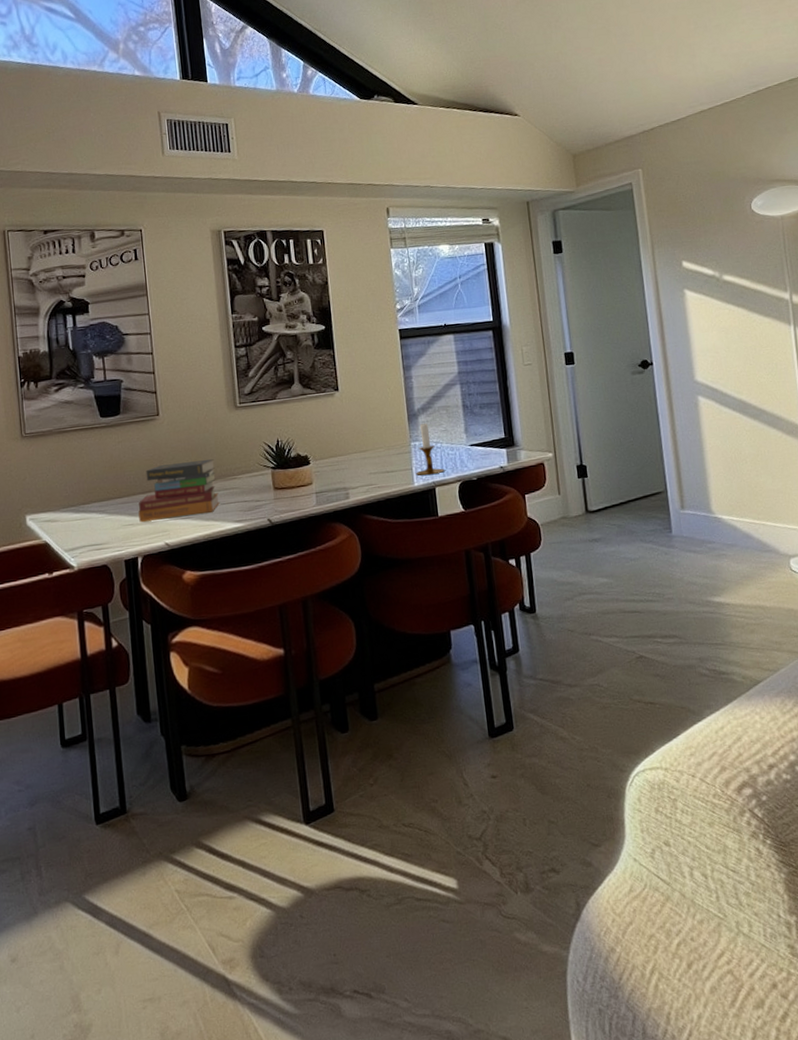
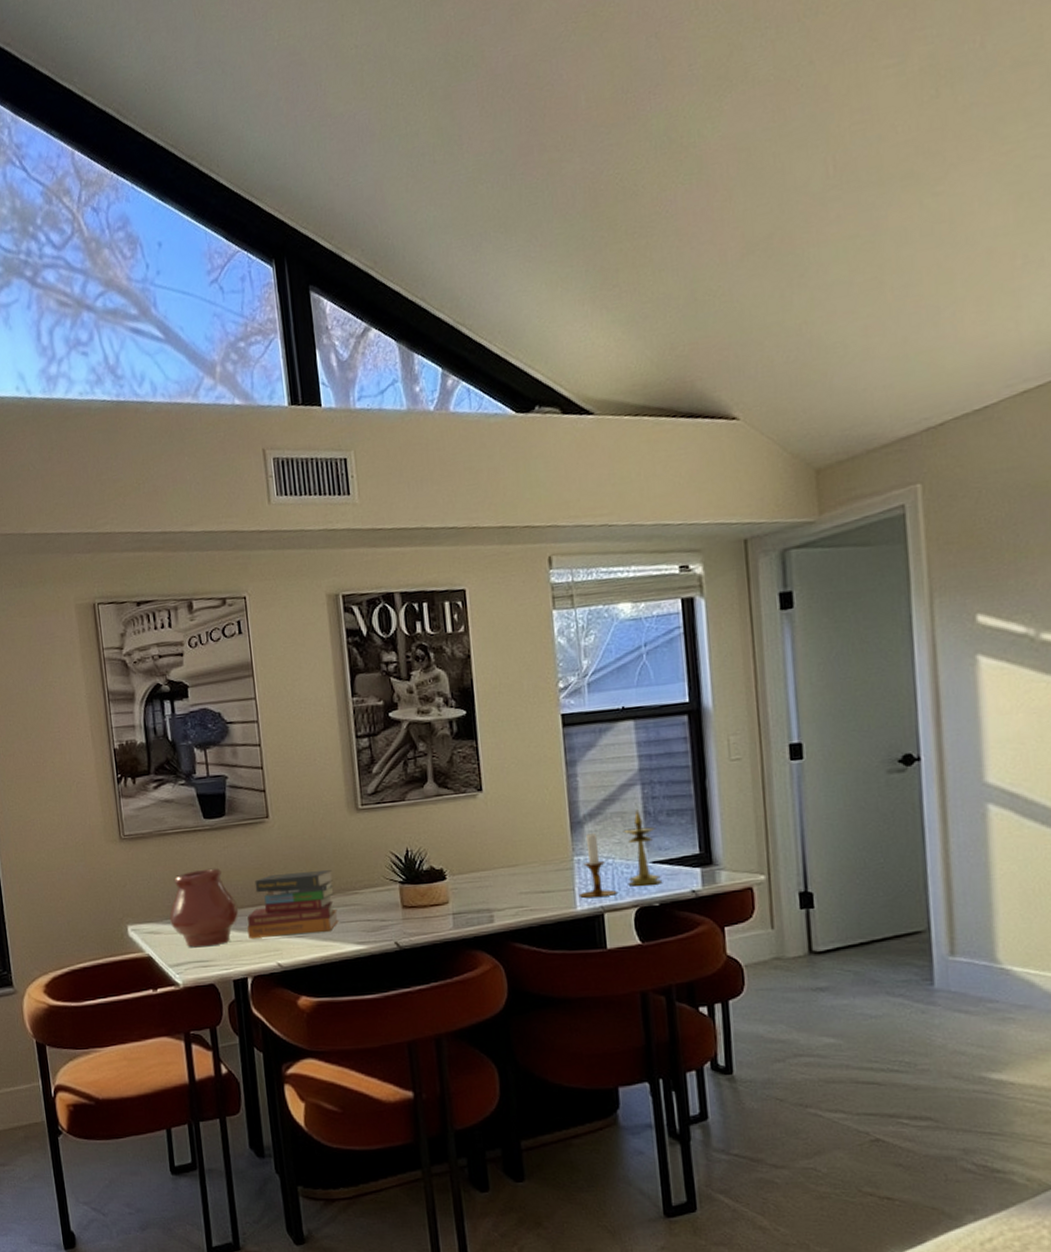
vase: none [66,460,131,533] -> present [169,868,239,948]
candlestick: none [448,404,478,465] -> present [623,810,661,886]

